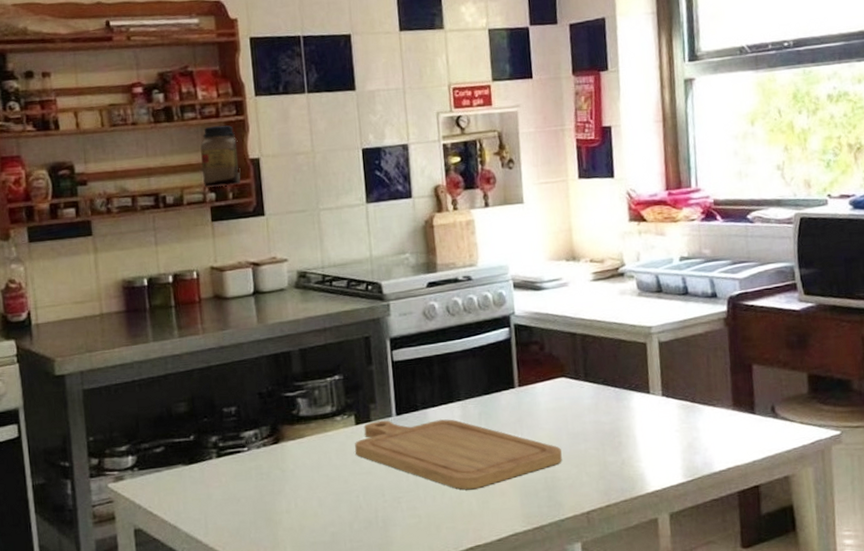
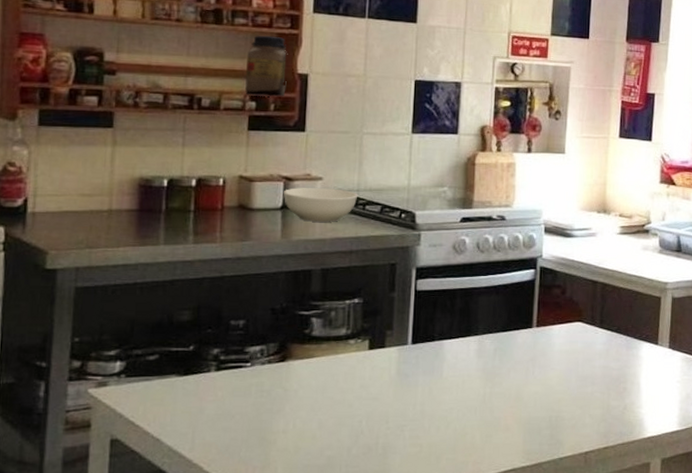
bowl: none [252,268,324,304] -> present [283,187,358,222]
chopping board: present [355,419,562,490] -> none [365,348,569,423]

